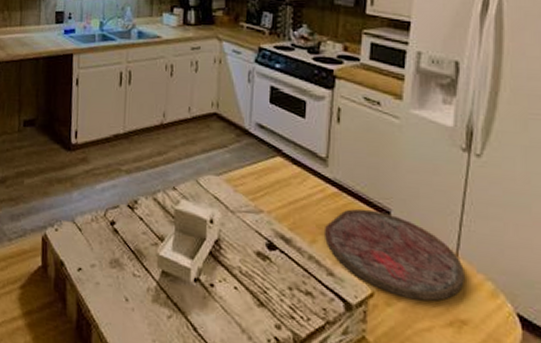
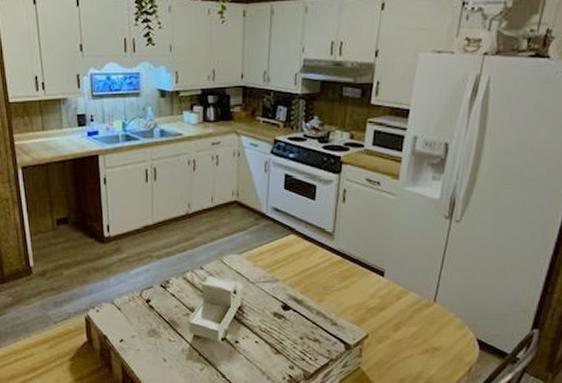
cutting board: present [325,208,464,301] -> none [330,271,440,337]

